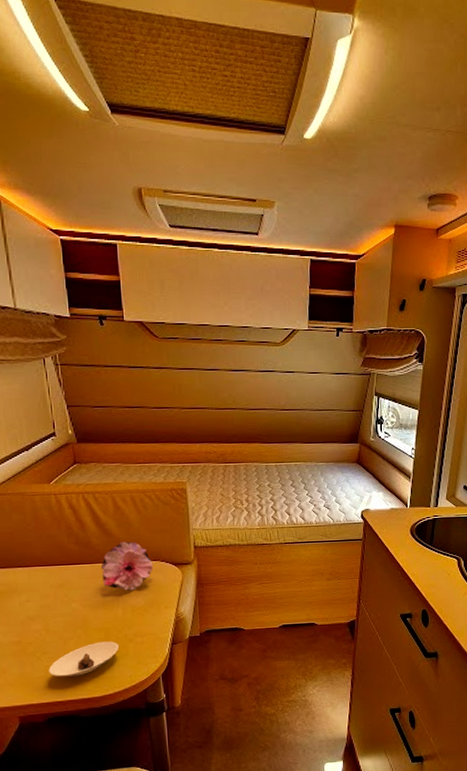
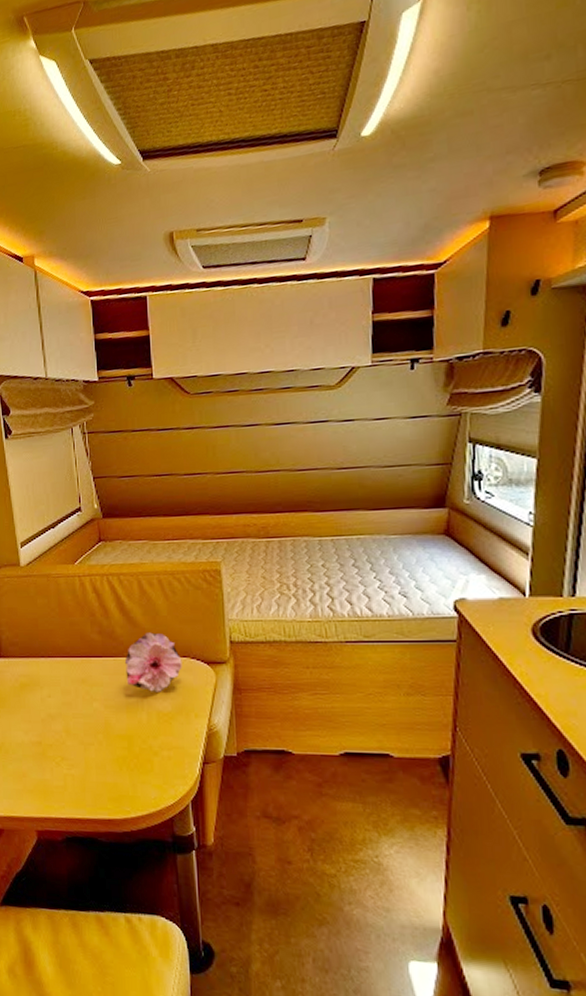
saucer: present [49,641,120,677] -> none [68,751,143,791]

